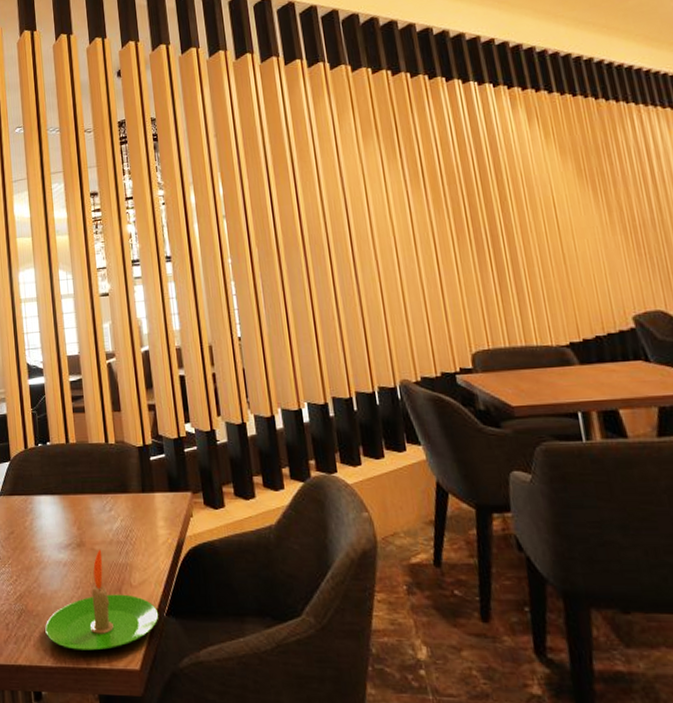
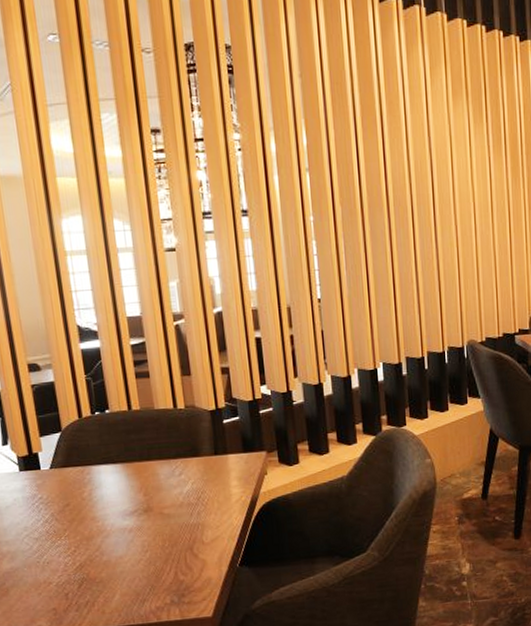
candle: present [45,549,159,651] -> none [110,512,232,609]

